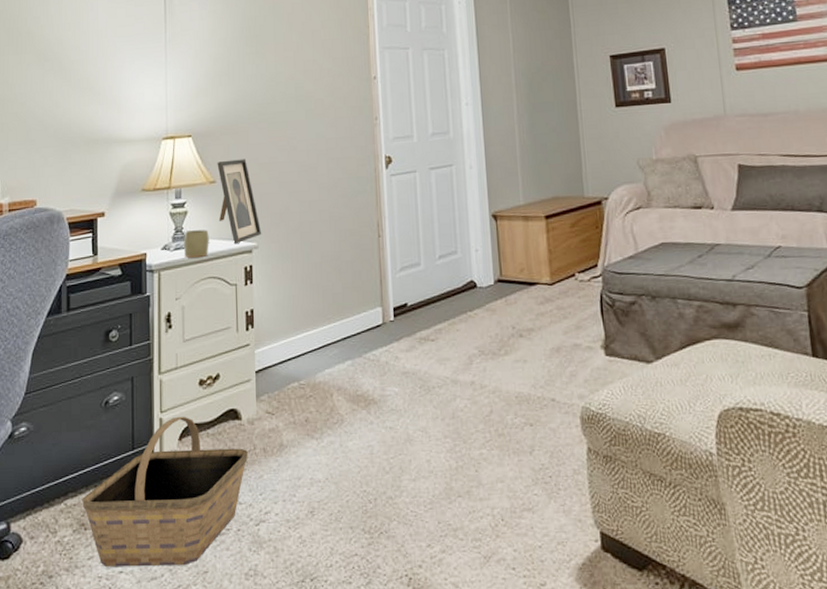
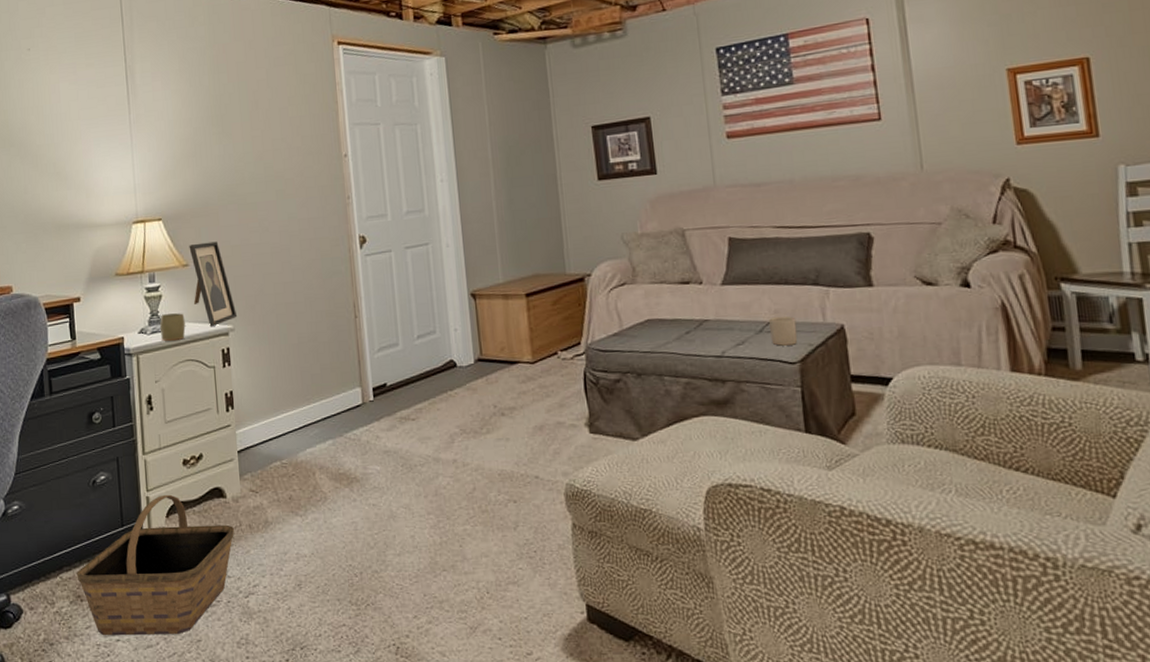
mug: none [777,241,804,271] -> present [769,316,798,346]

